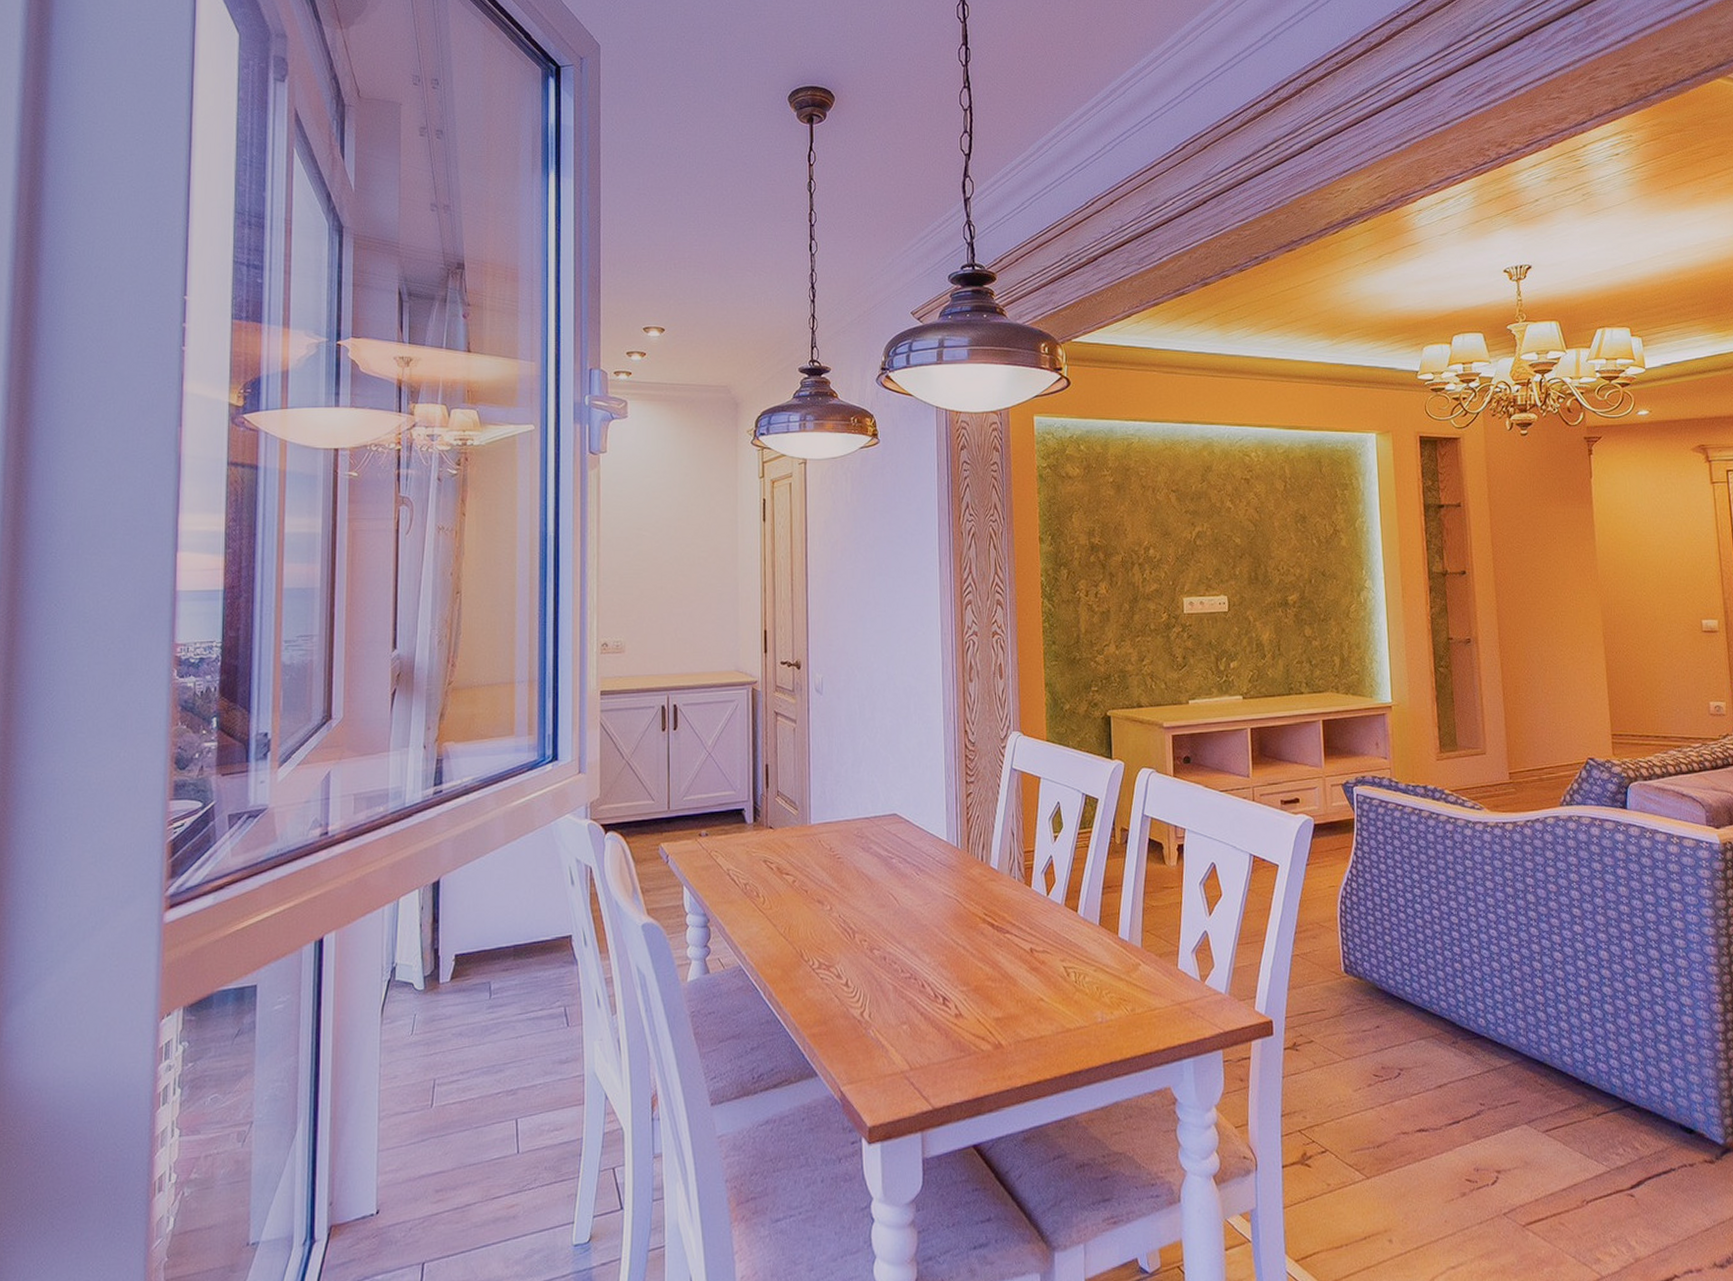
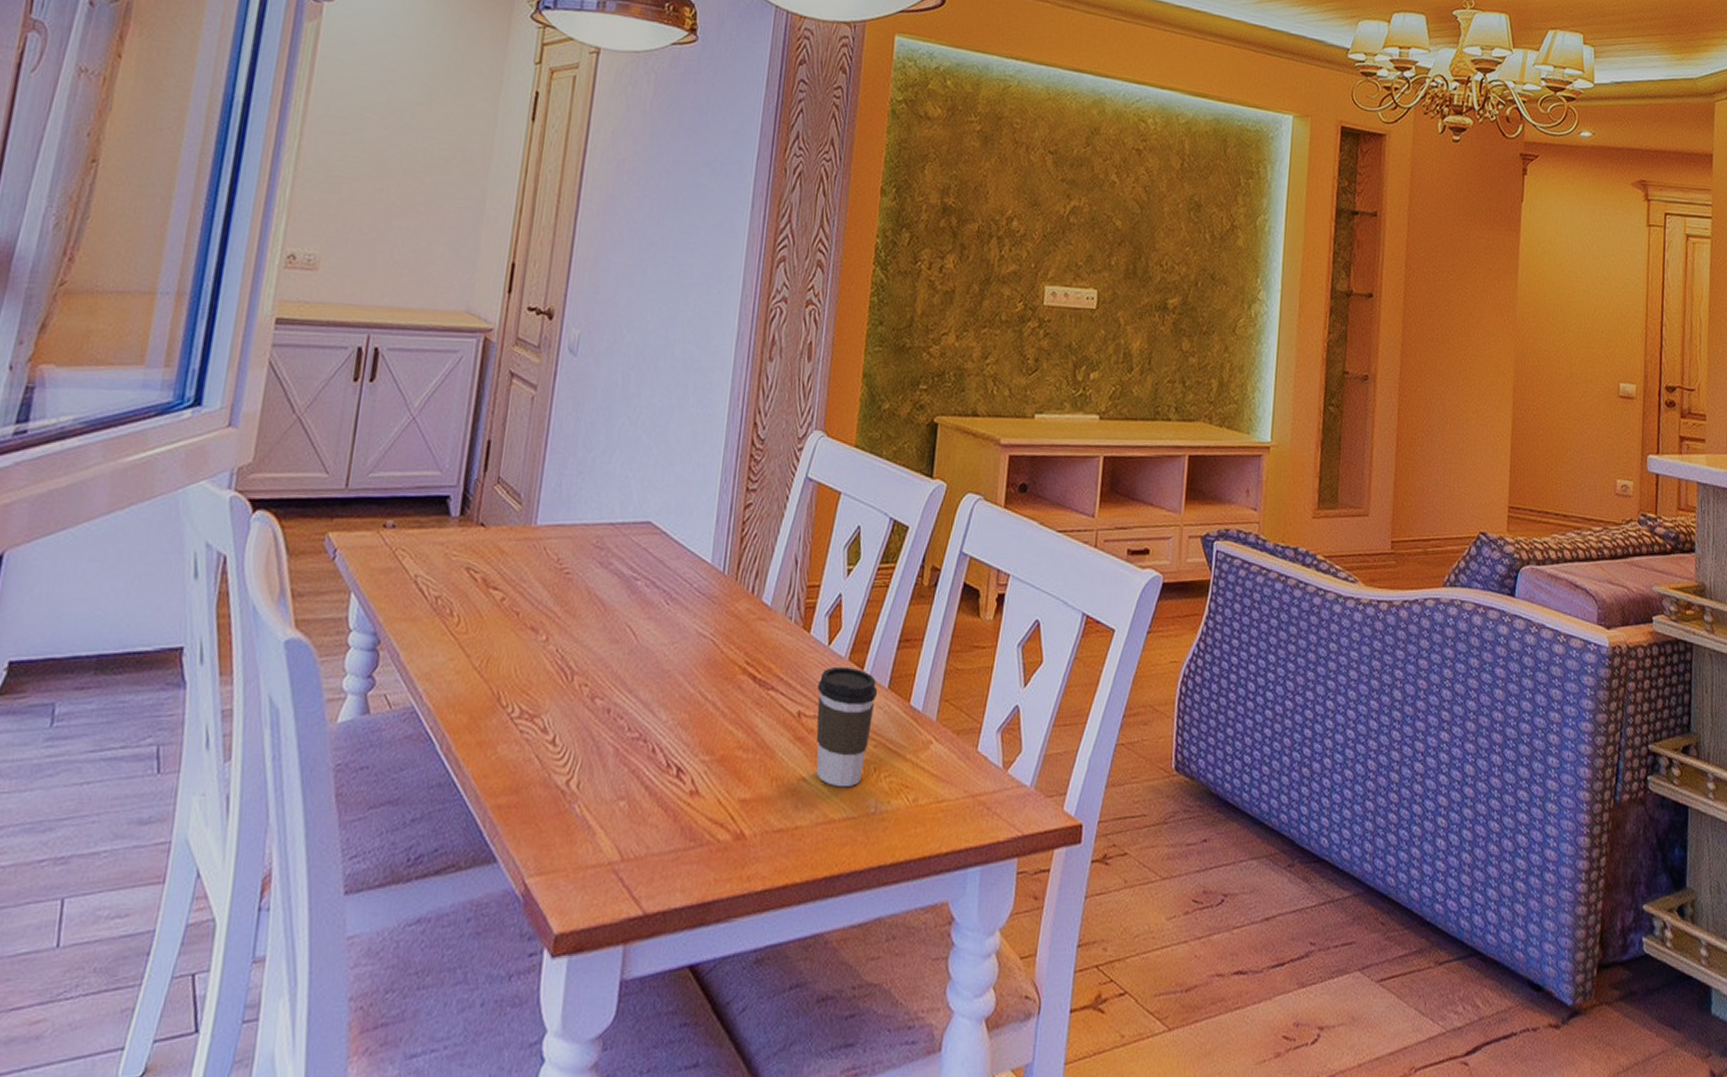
coffee cup: none [1043,911,1092,1004] -> present [816,666,878,788]

